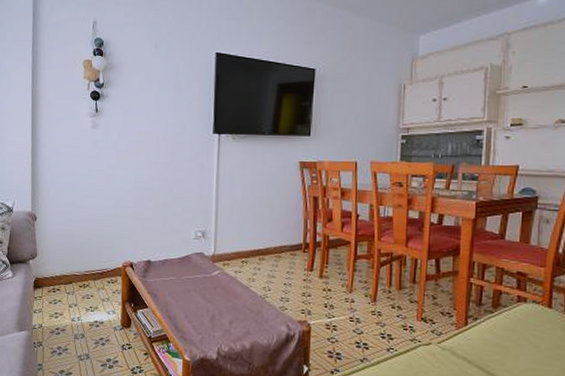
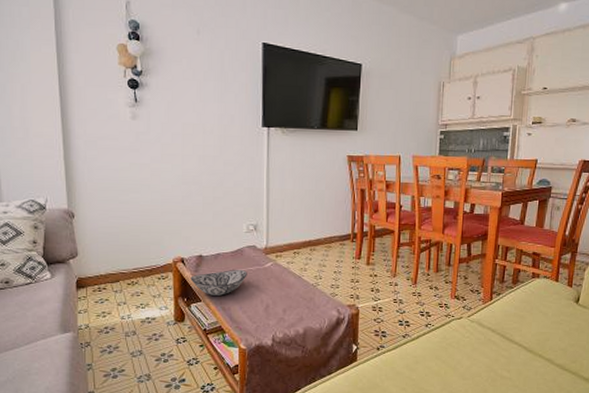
decorative bowl: none [138,276,194,303] -> present [190,269,247,296]

